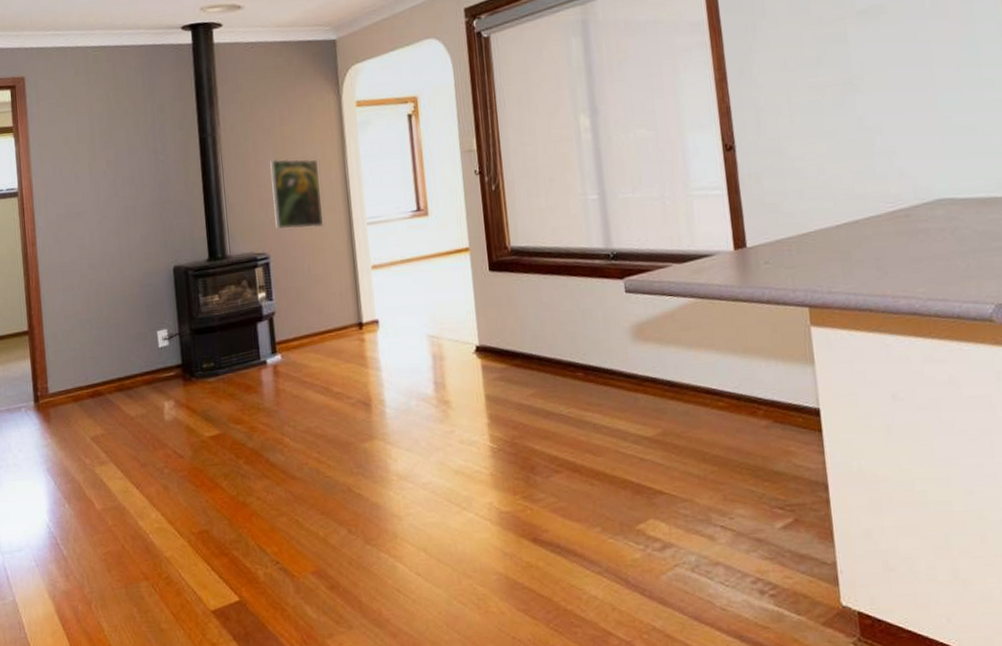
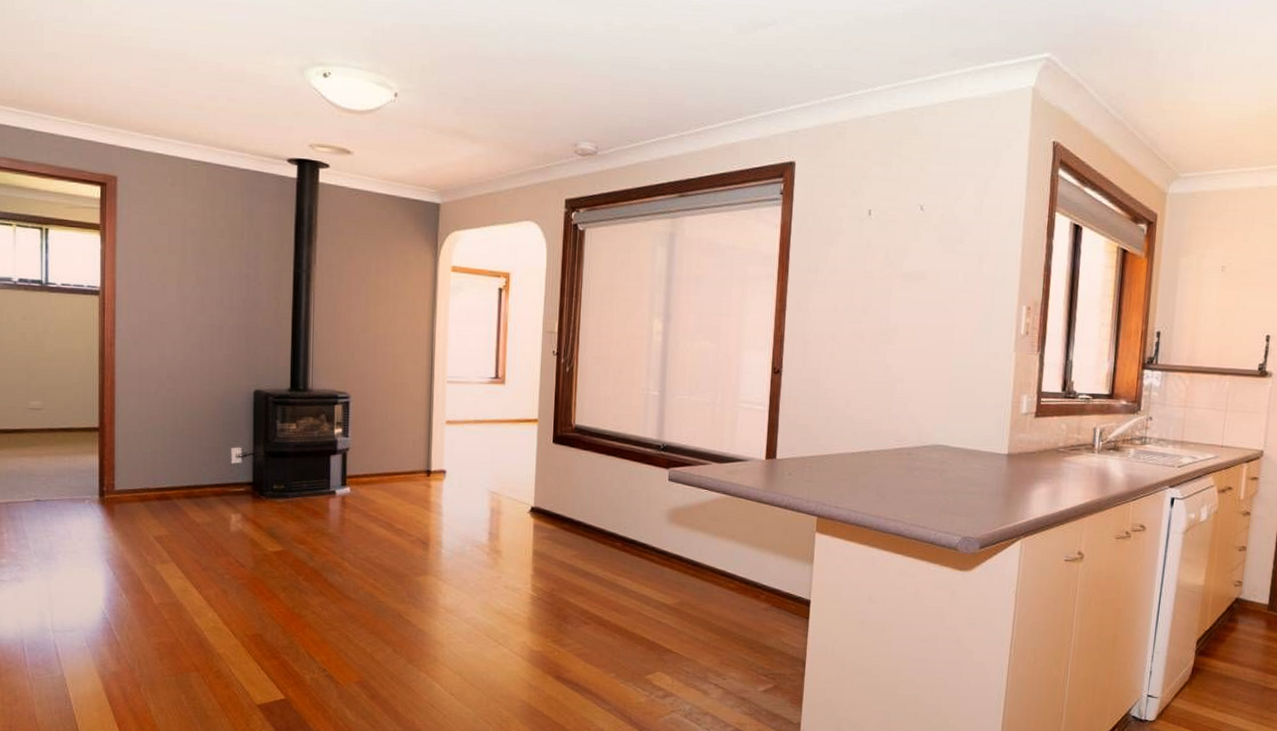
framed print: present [270,158,324,230] -> none [360,306,408,377]

